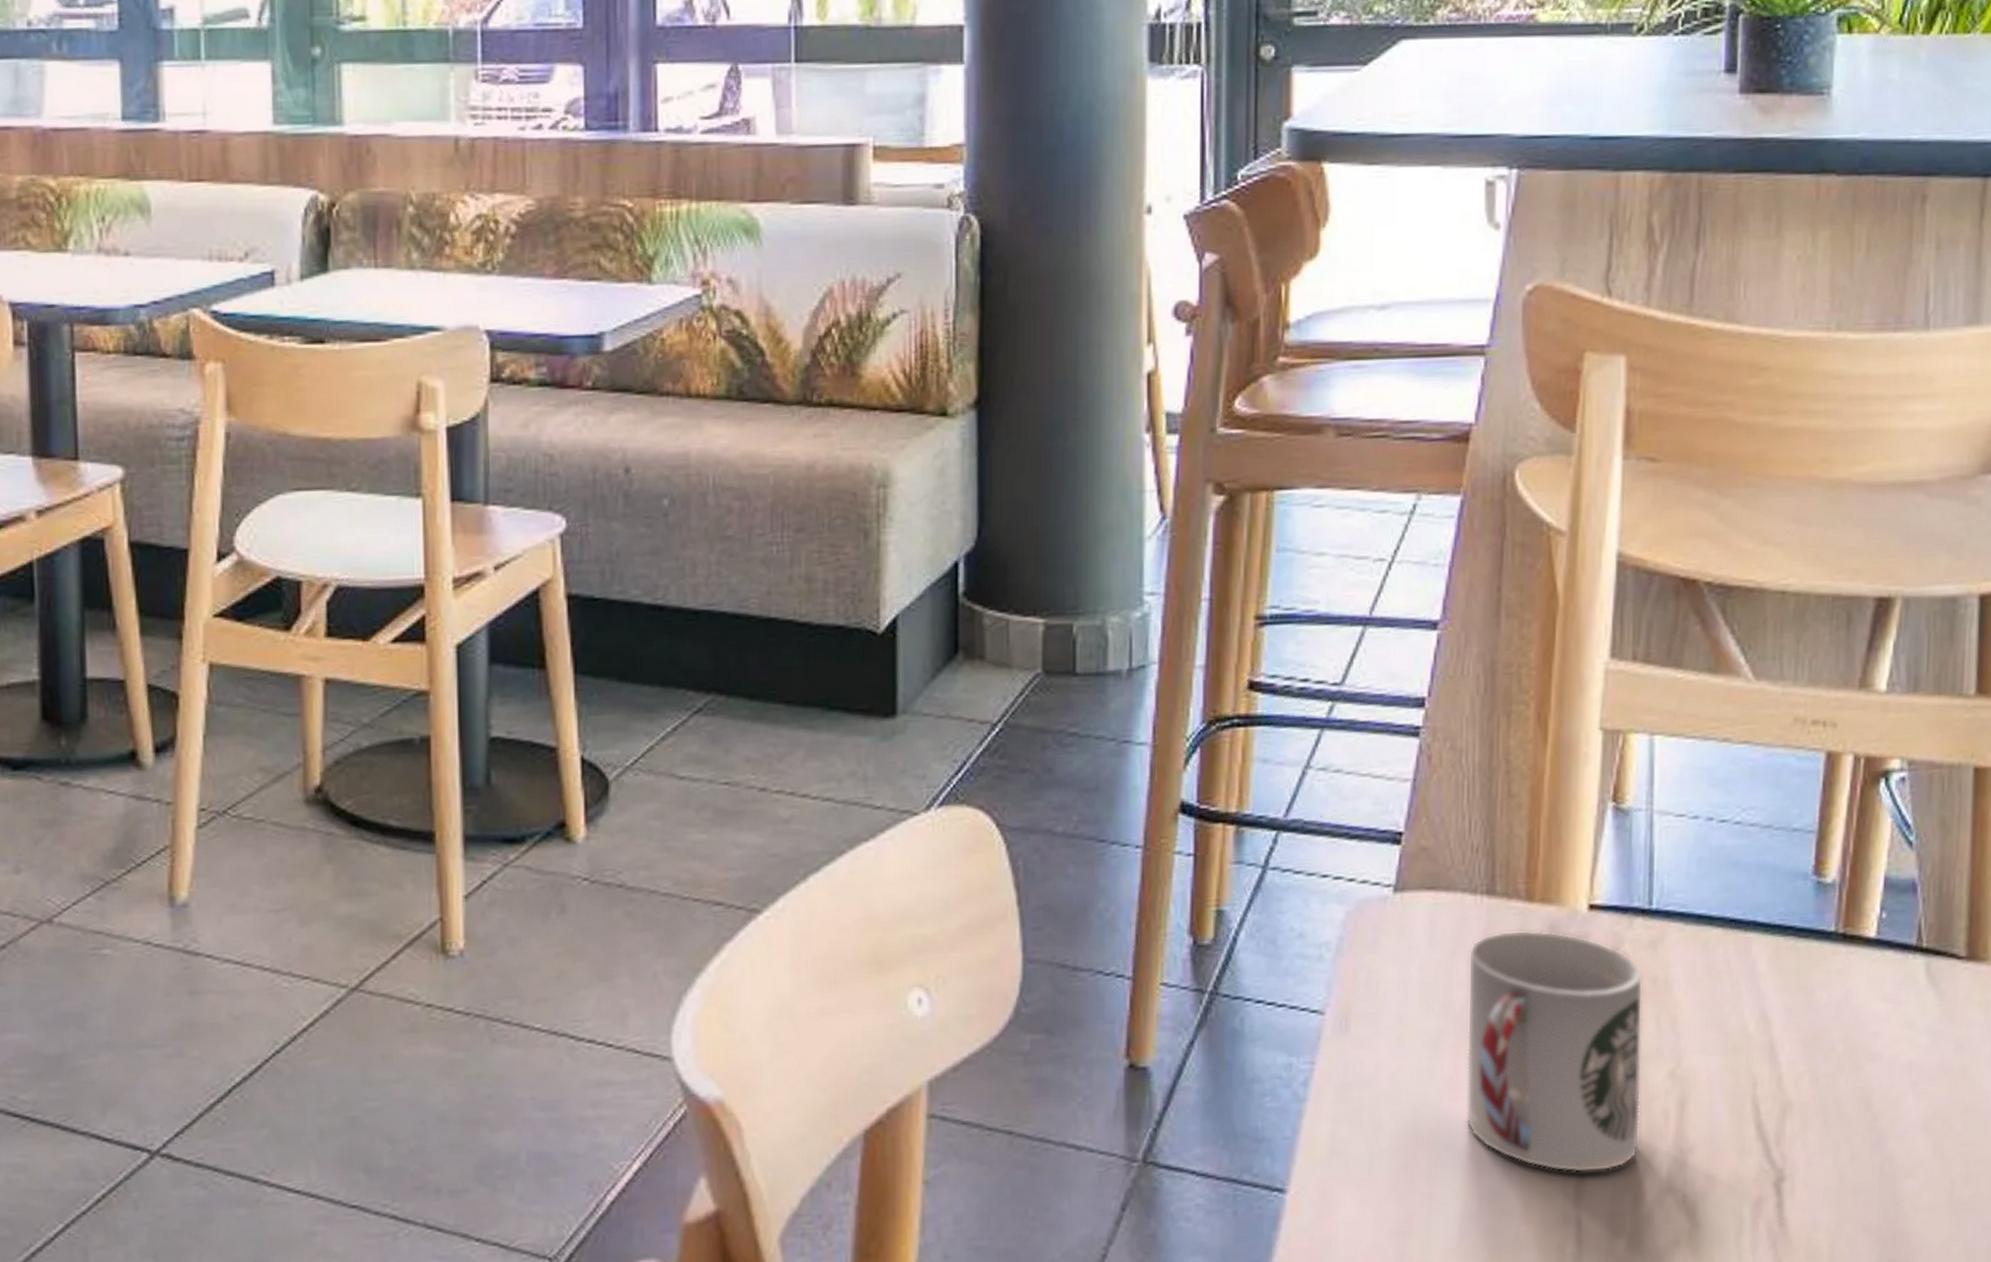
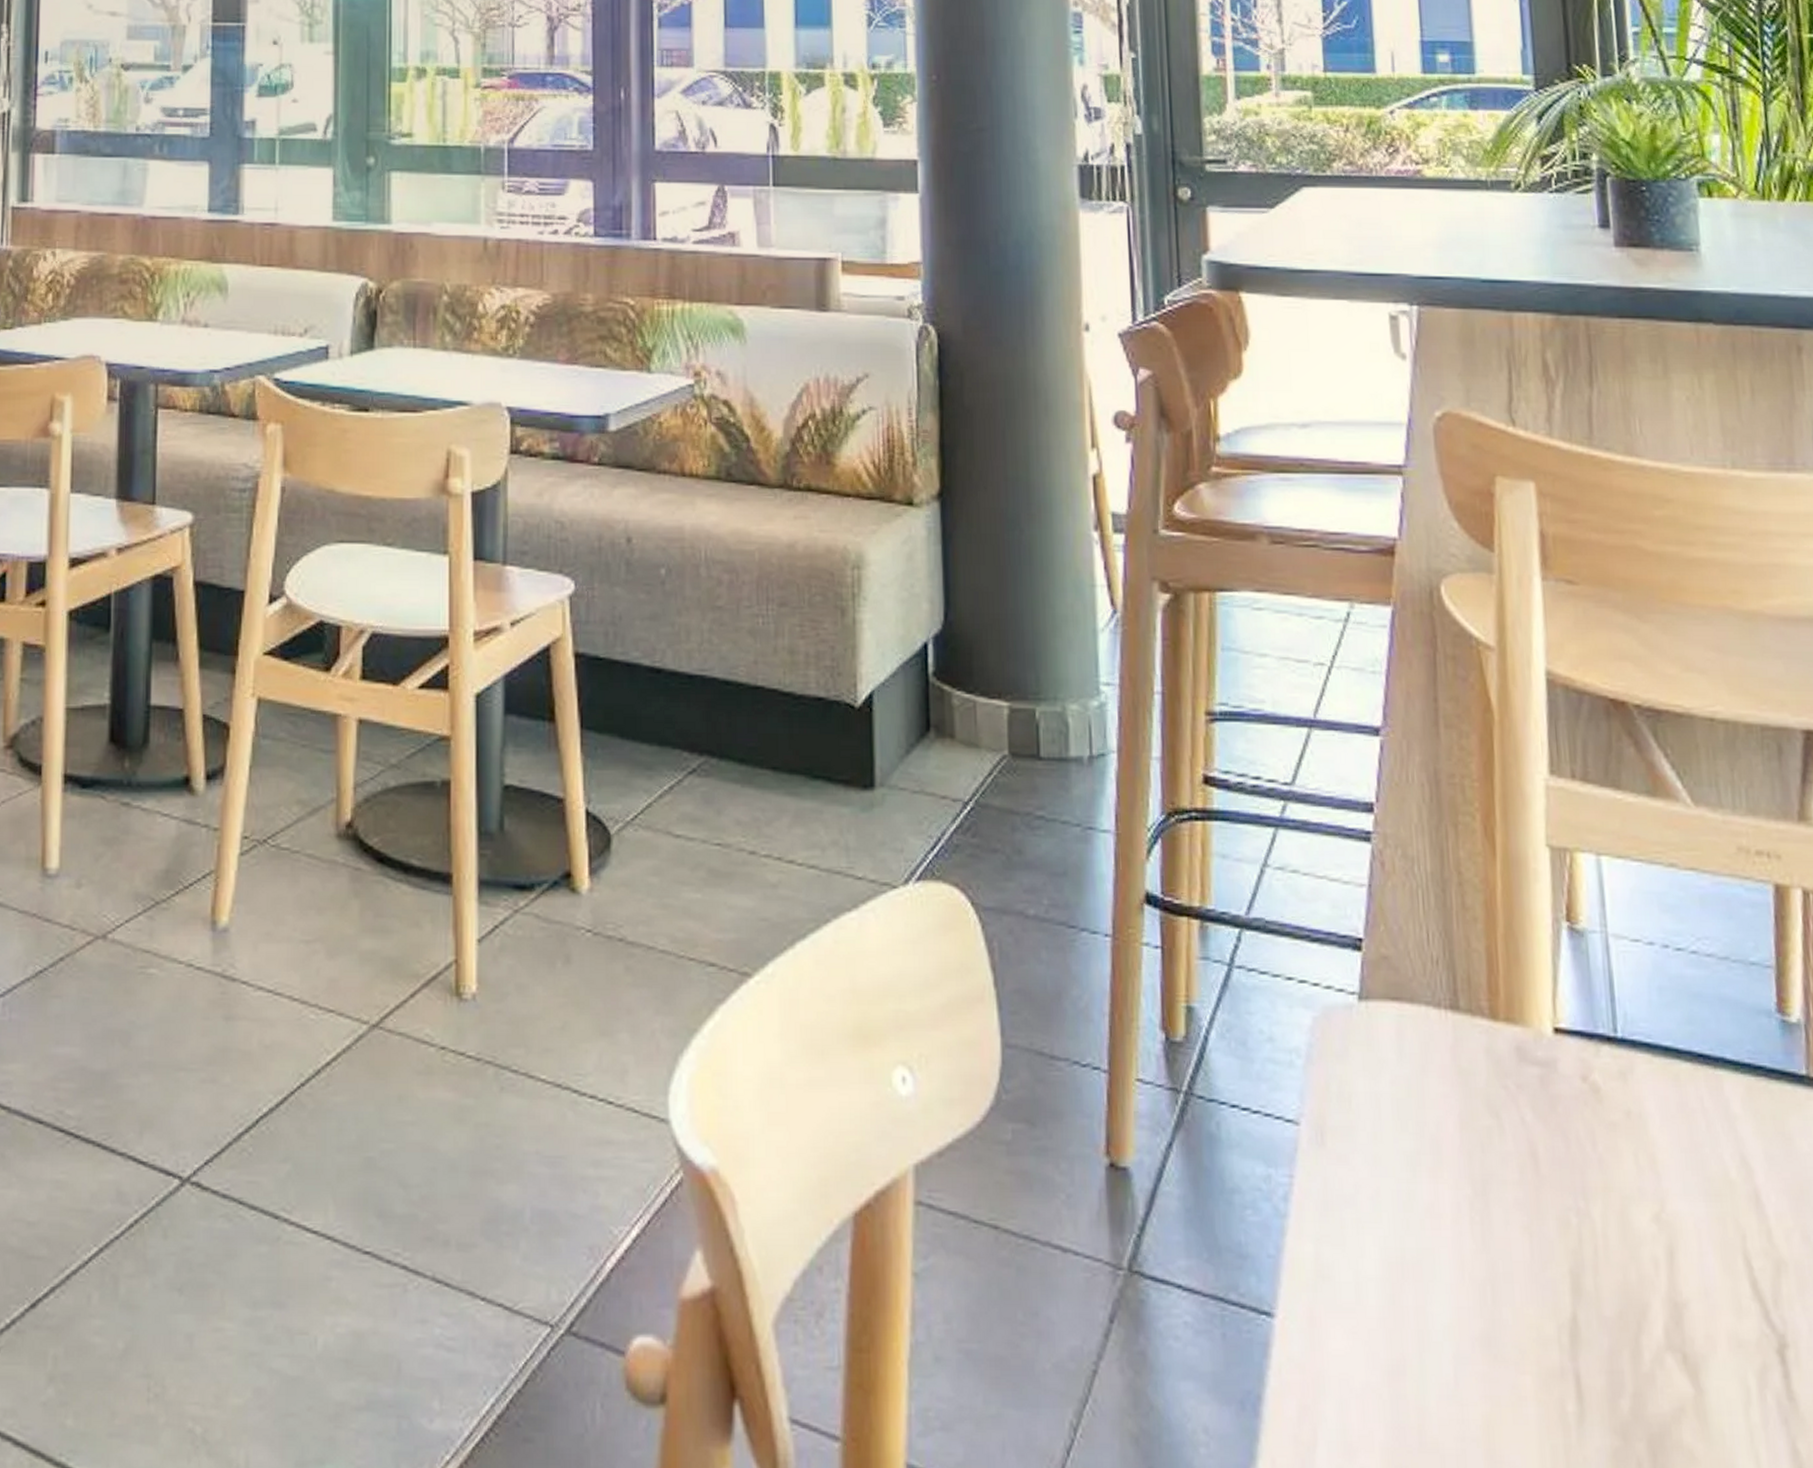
cup: present [1466,930,1643,1173] -> none [1438,1049,1631,1322]

